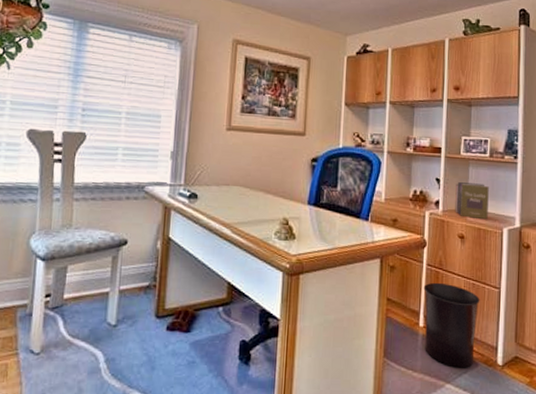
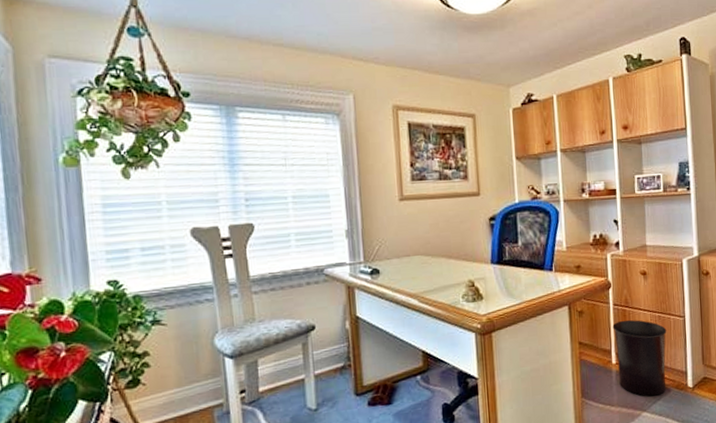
books: present [455,182,489,220] -> none [633,219,667,255]

